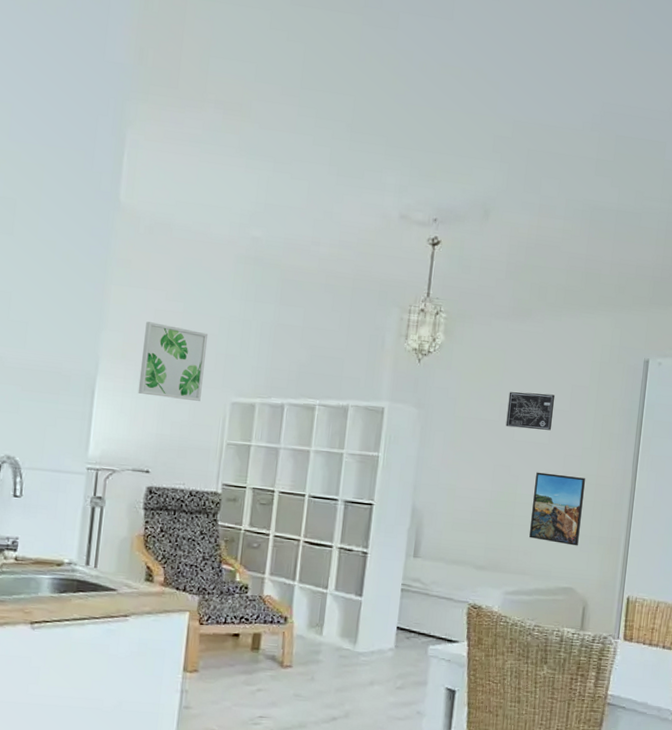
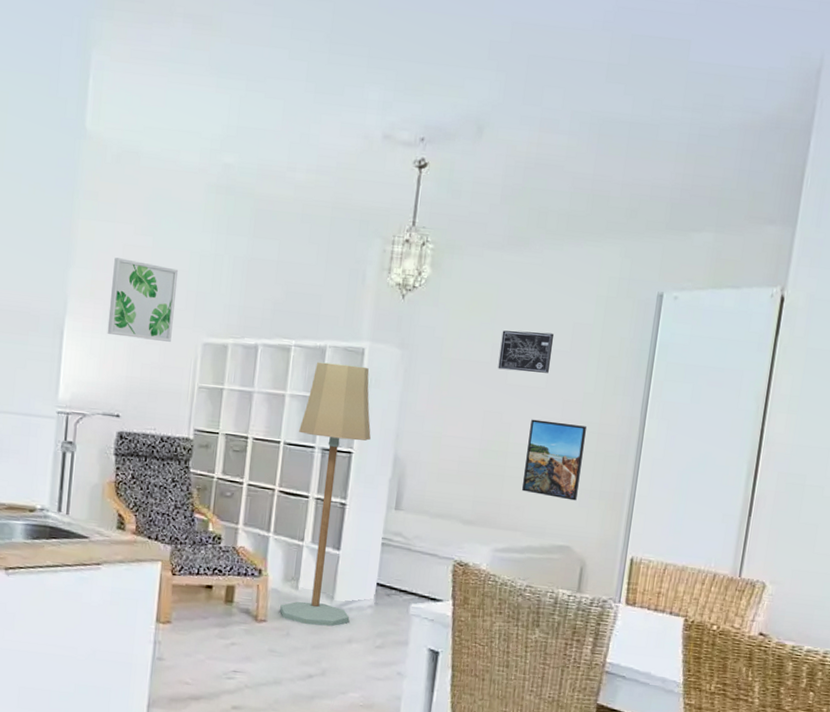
floor lamp: none [304,420,391,670] -> present [280,362,371,627]

